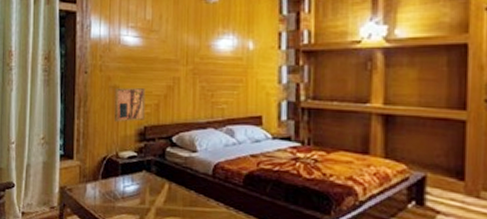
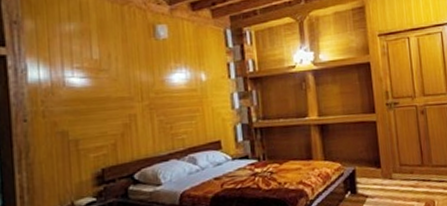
wall art: present [114,88,146,122] -> none [62,130,102,169]

